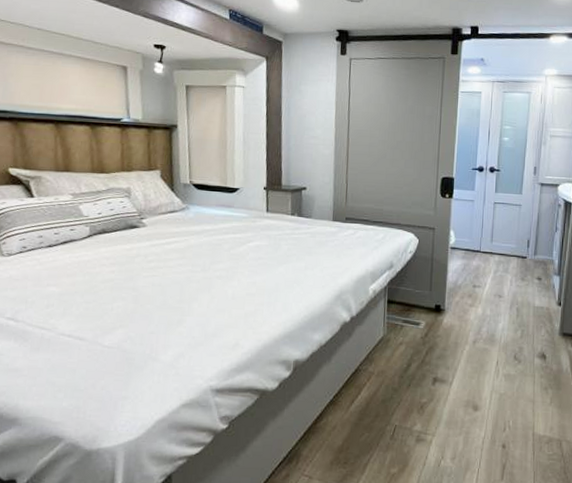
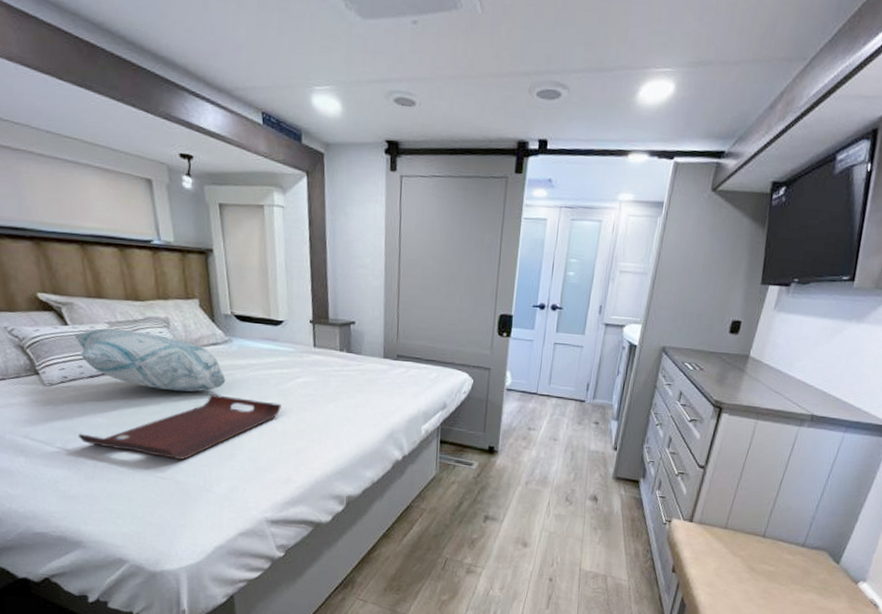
serving tray: none [29,260,233,327] -> present [78,394,281,460]
decorative pillow: none [37,200,180,259] -> present [73,328,226,392]

